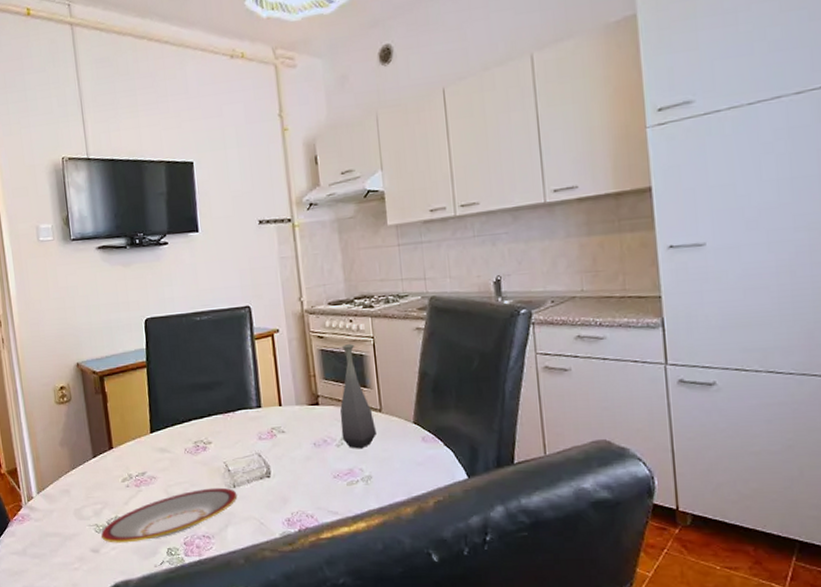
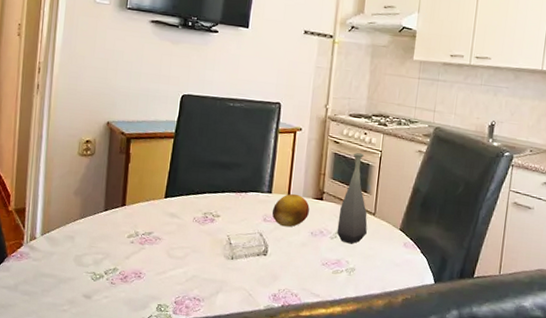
plate: present [101,487,238,543] -> none [96,256,234,294]
fruit: none [265,403,307,442] -> present [271,193,310,227]

